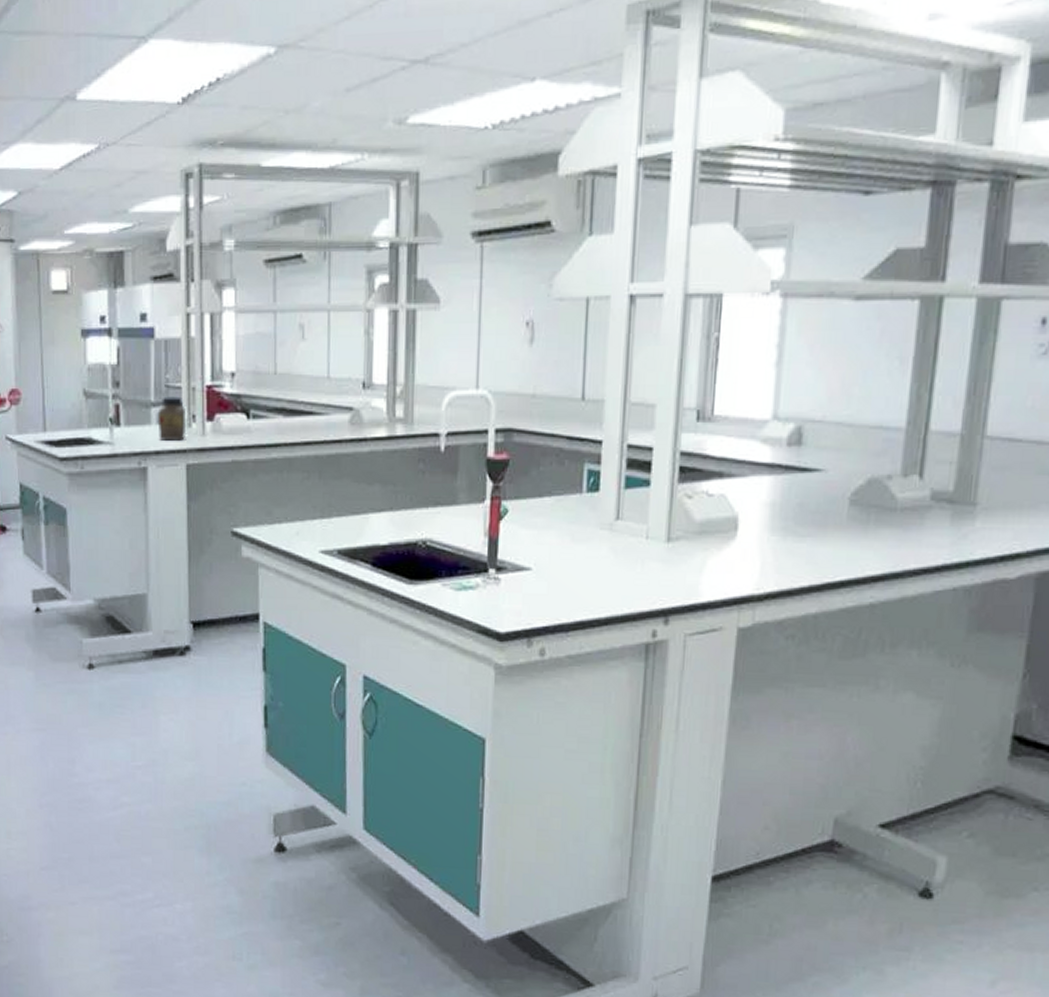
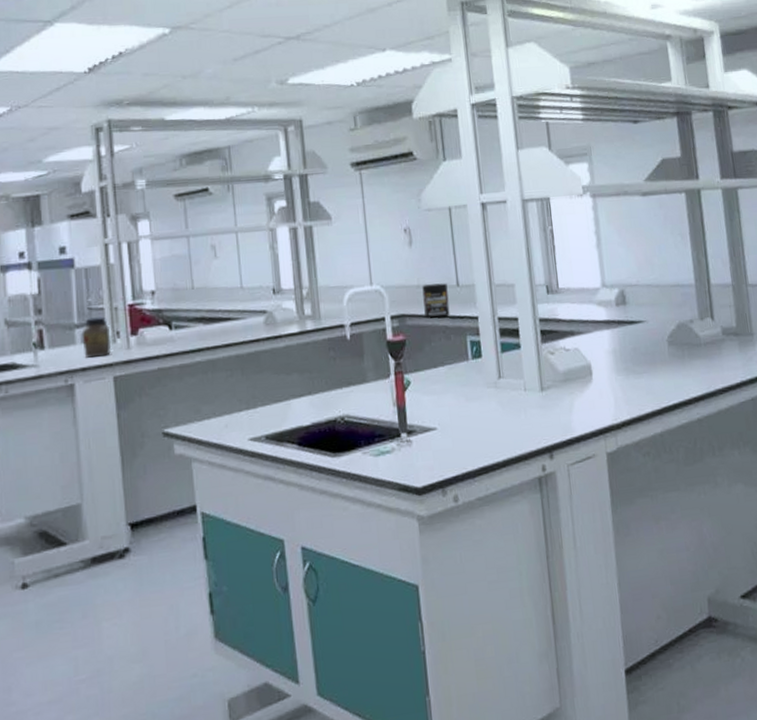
container: none [537,394,570,437] -> present [422,283,450,319]

